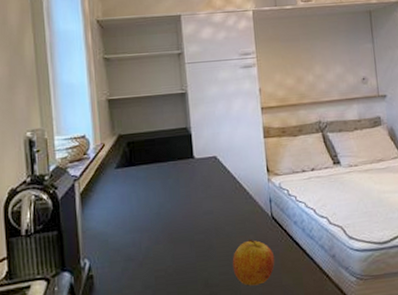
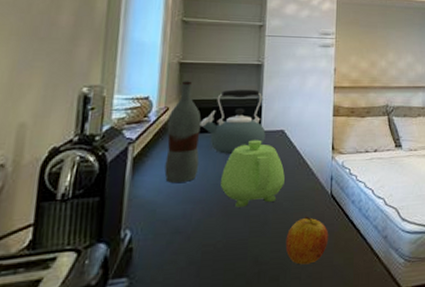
bottle: none [105,116,141,215] -> present [164,81,202,184]
kettle: none [135,118,199,184] -> present [199,89,266,154]
teapot: none [162,167,224,234] -> present [221,139,285,208]

